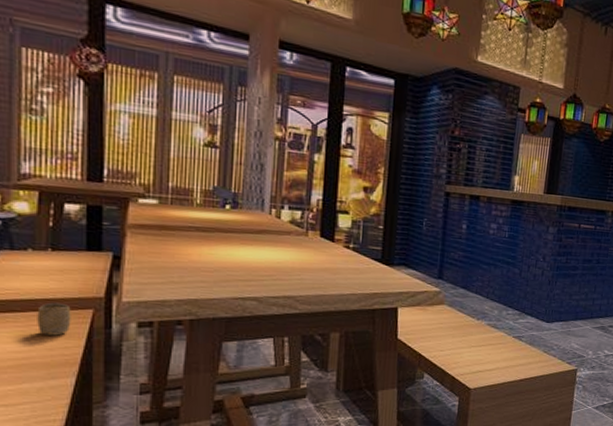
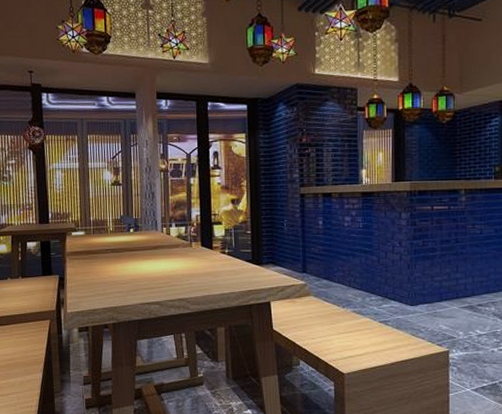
cup: present [37,302,71,336] -> none [16,316,37,341]

